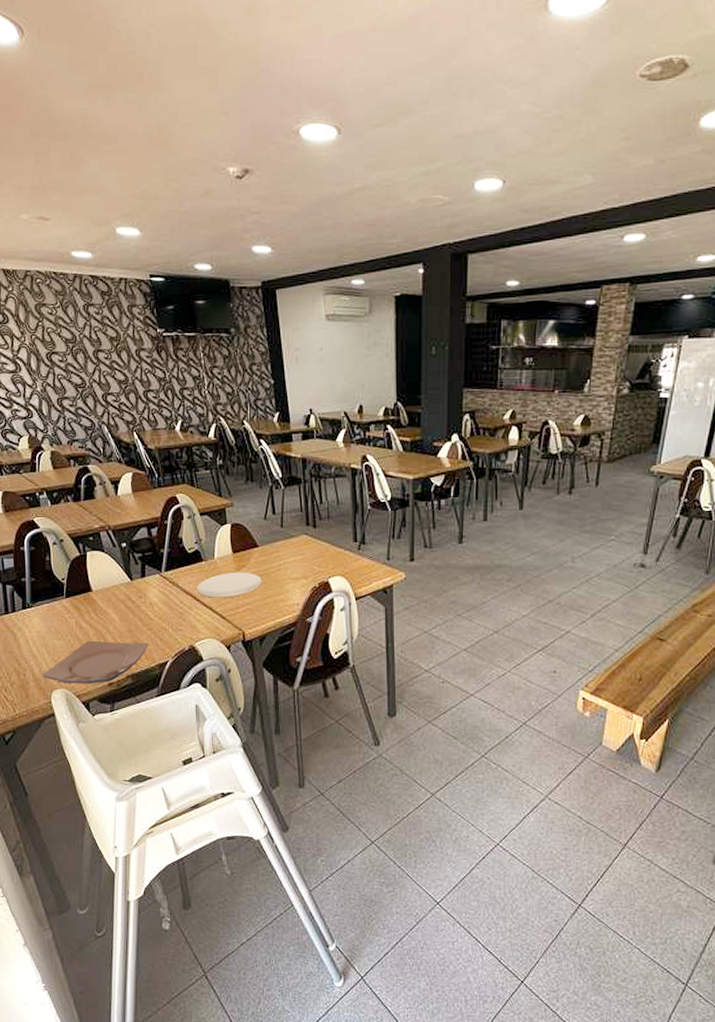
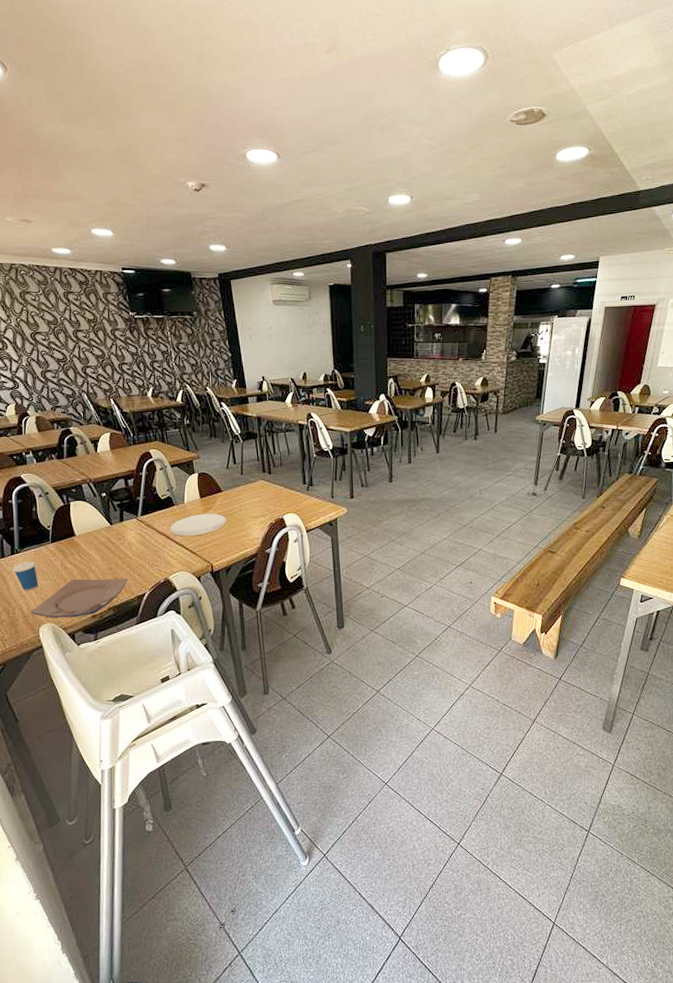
cup: none [23,609,51,650] -> present [12,554,39,590]

